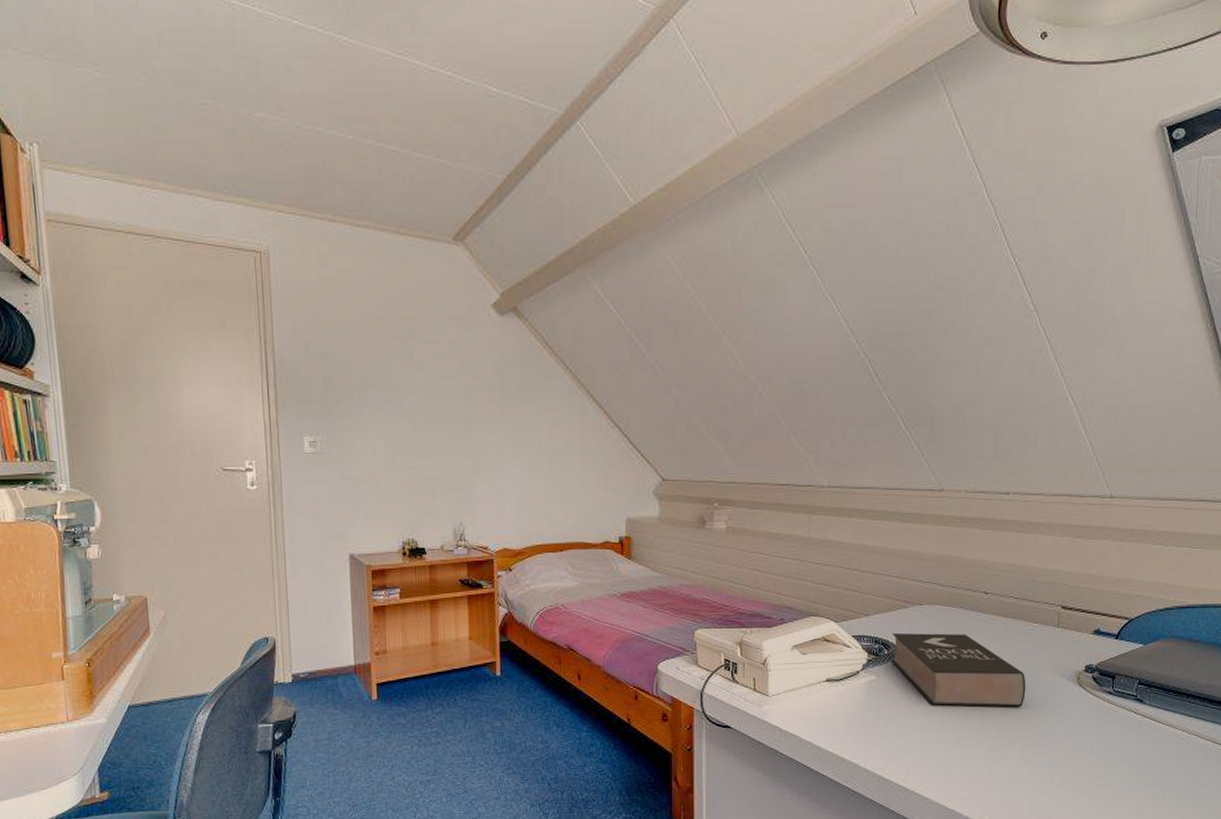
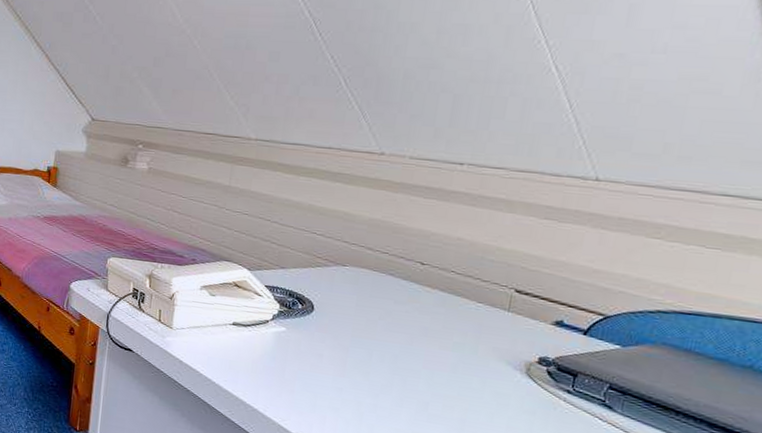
book: present [891,632,1026,707] -> none [305,289,461,387]

